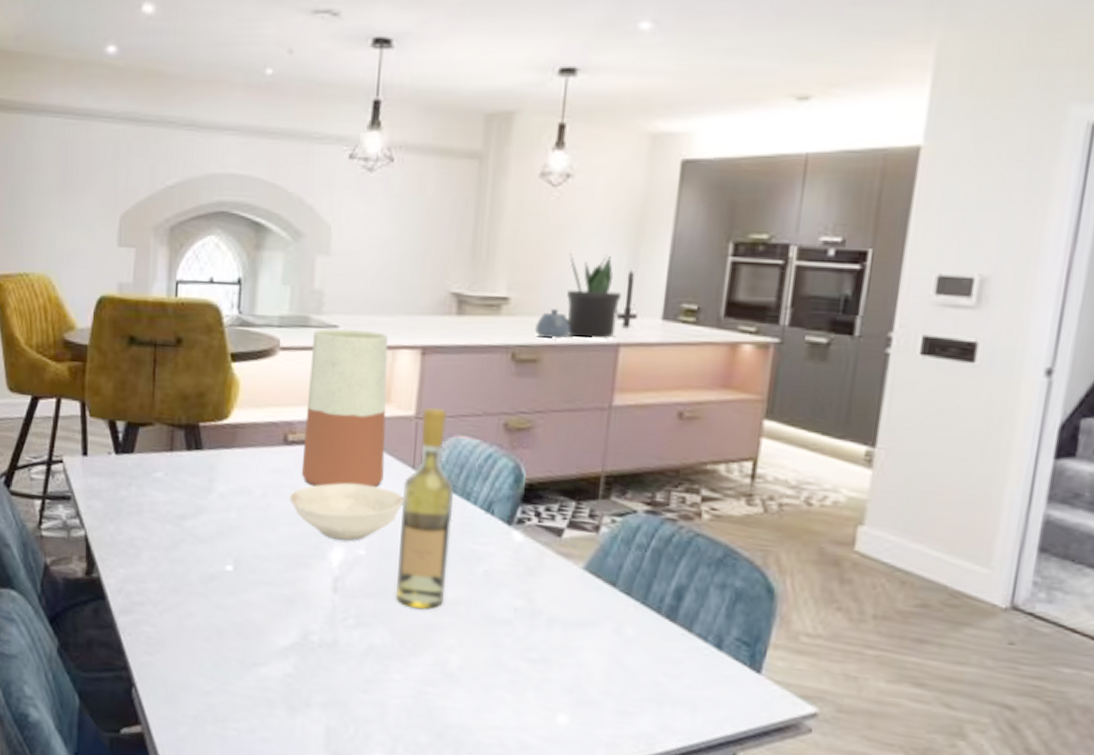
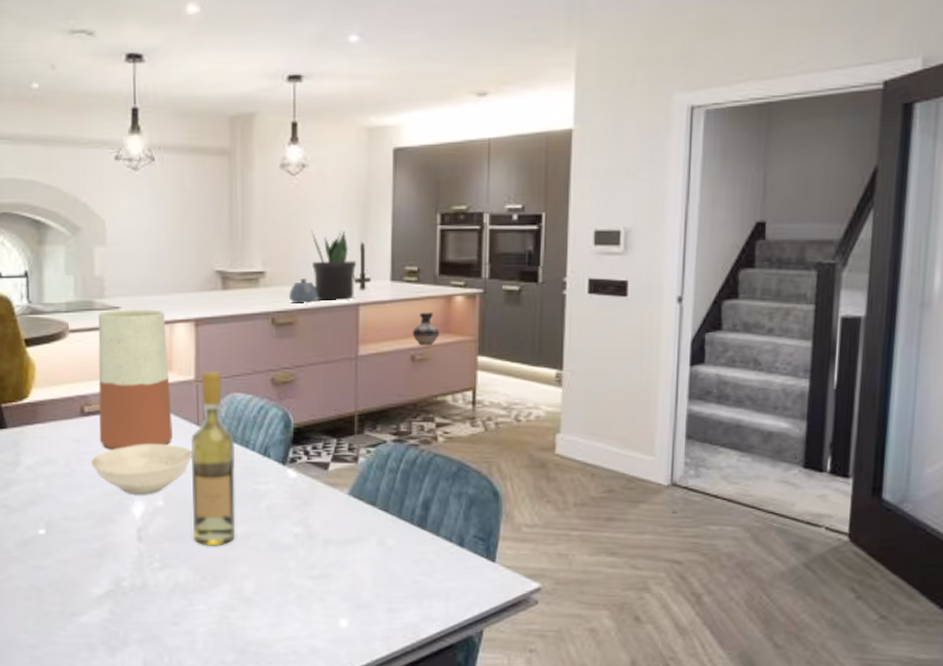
ceramic jug: none [682,361,718,402] -> present [412,313,439,346]

